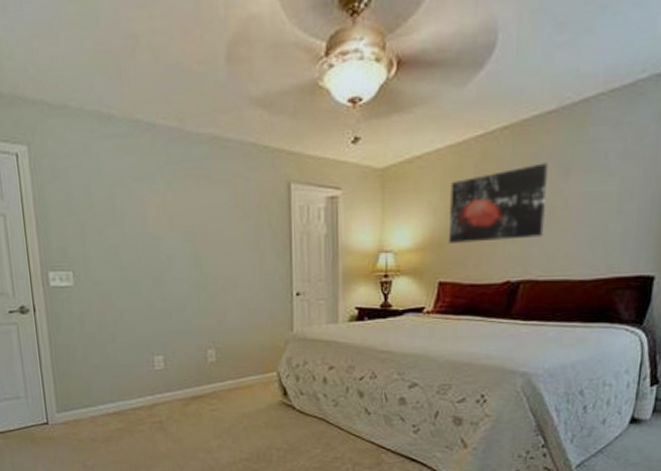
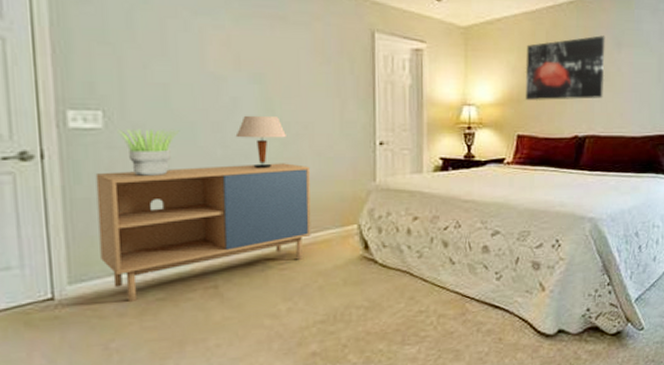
storage cabinet: none [70,314,236,429] -> present [95,163,311,302]
potted plant: none [83,285,129,326] -> present [117,129,180,176]
table lamp: none [171,270,214,319] -> present [235,115,288,168]

